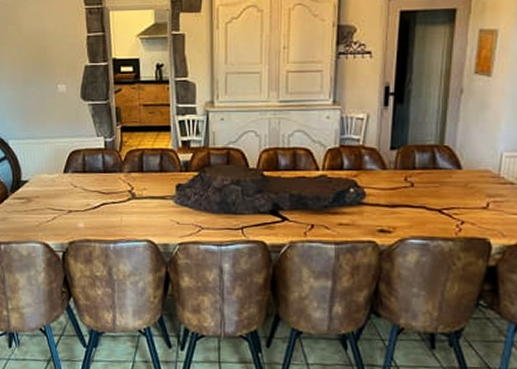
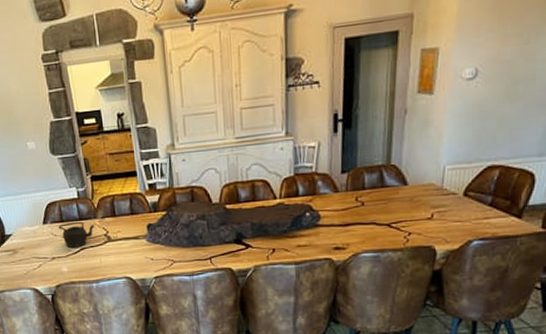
teapot: none [80,173,120,202] -> present [58,221,95,248]

